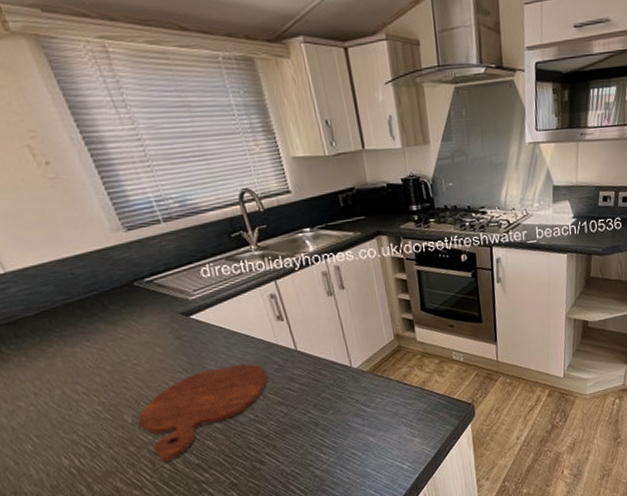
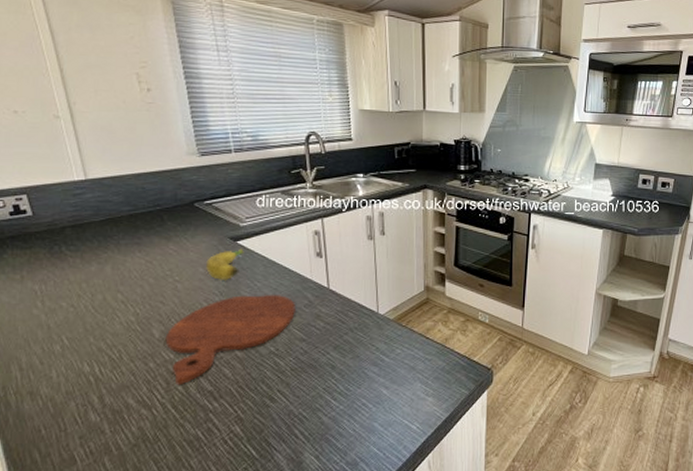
banana: none [162,323,201,358] -> present [206,248,244,281]

